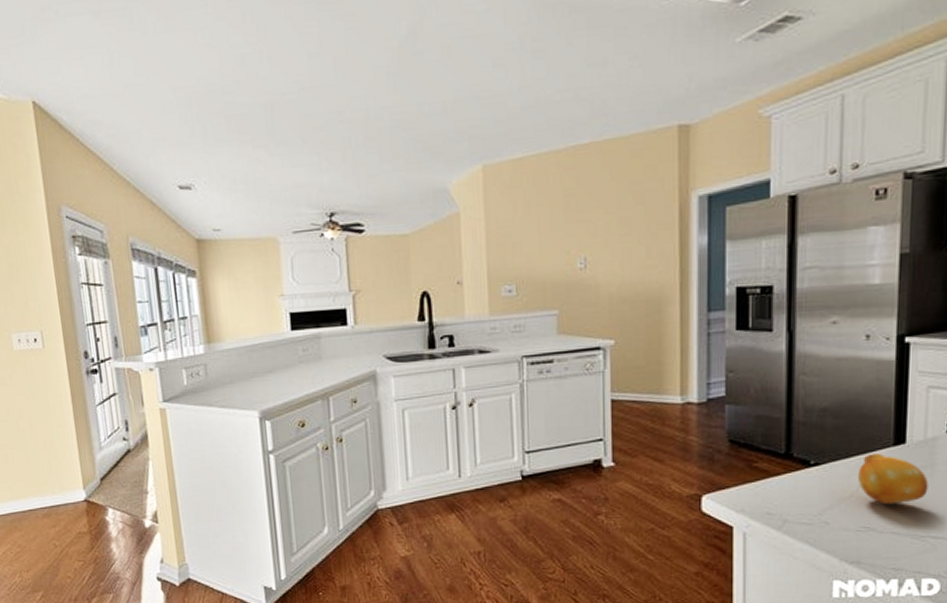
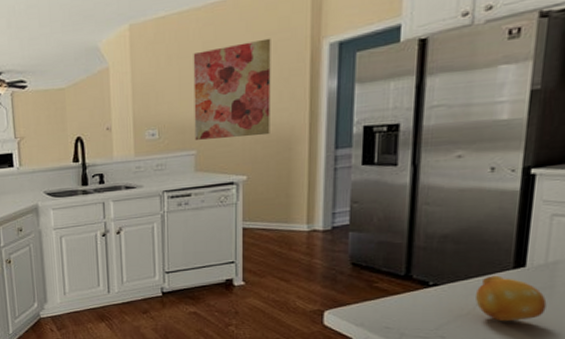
wall art: none [553,187,639,298] -> present [193,38,271,140]

